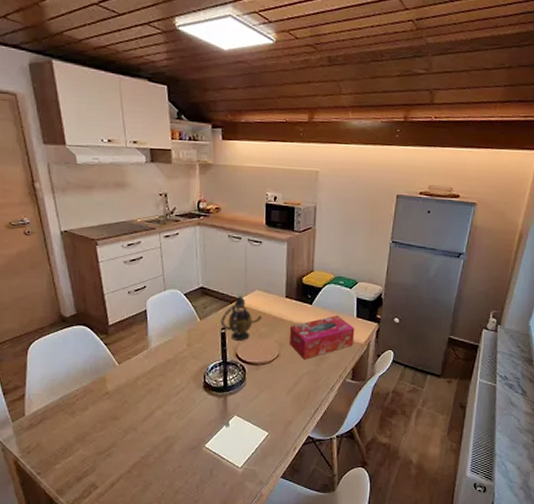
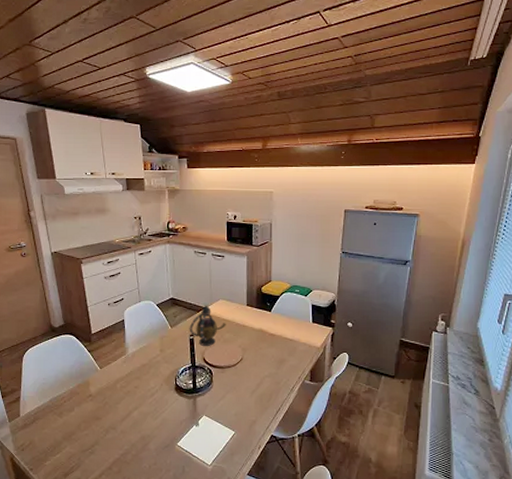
tissue box: present [289,315,355,360] -> none [251,321,311,363]

